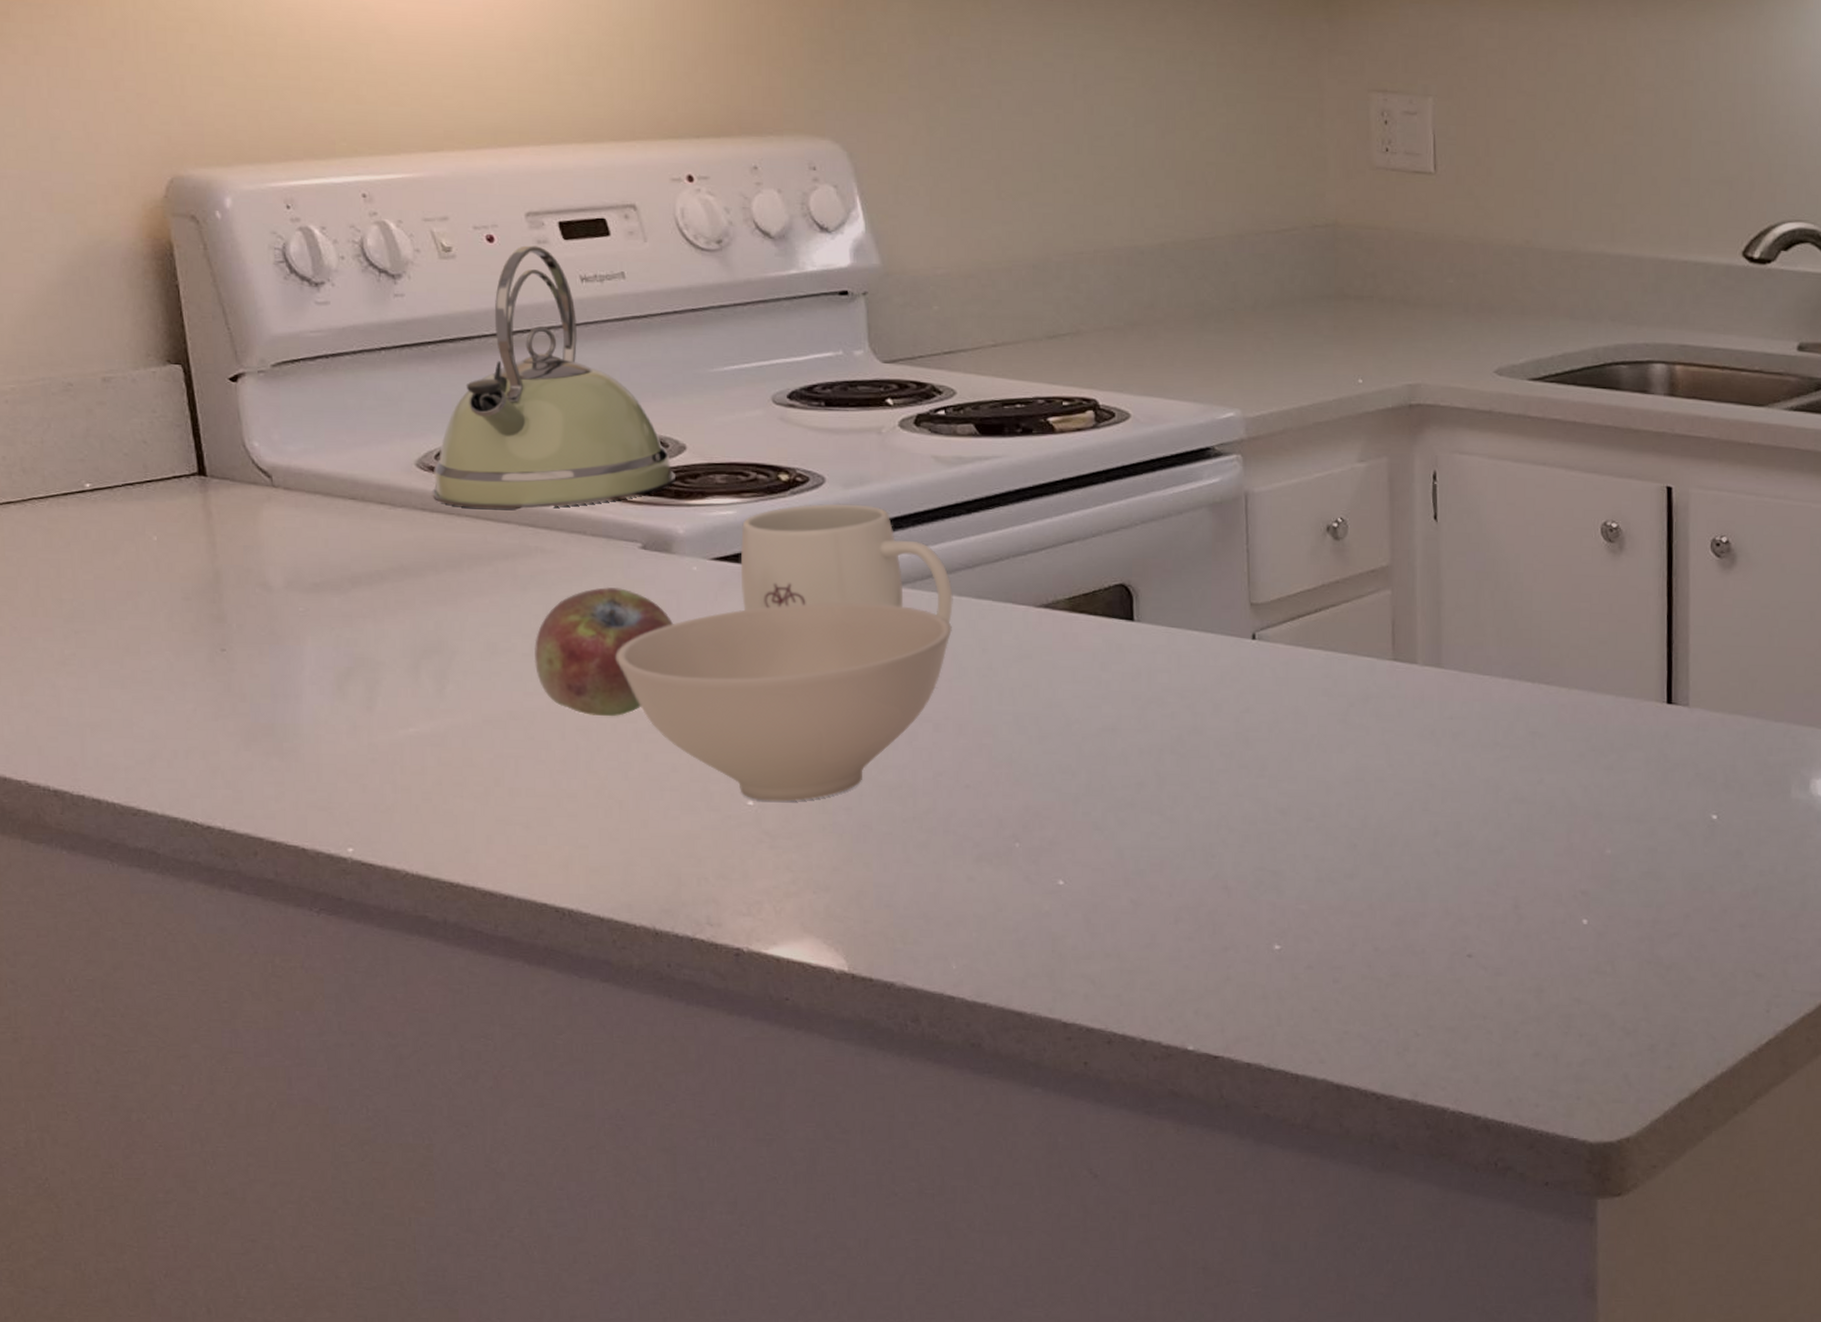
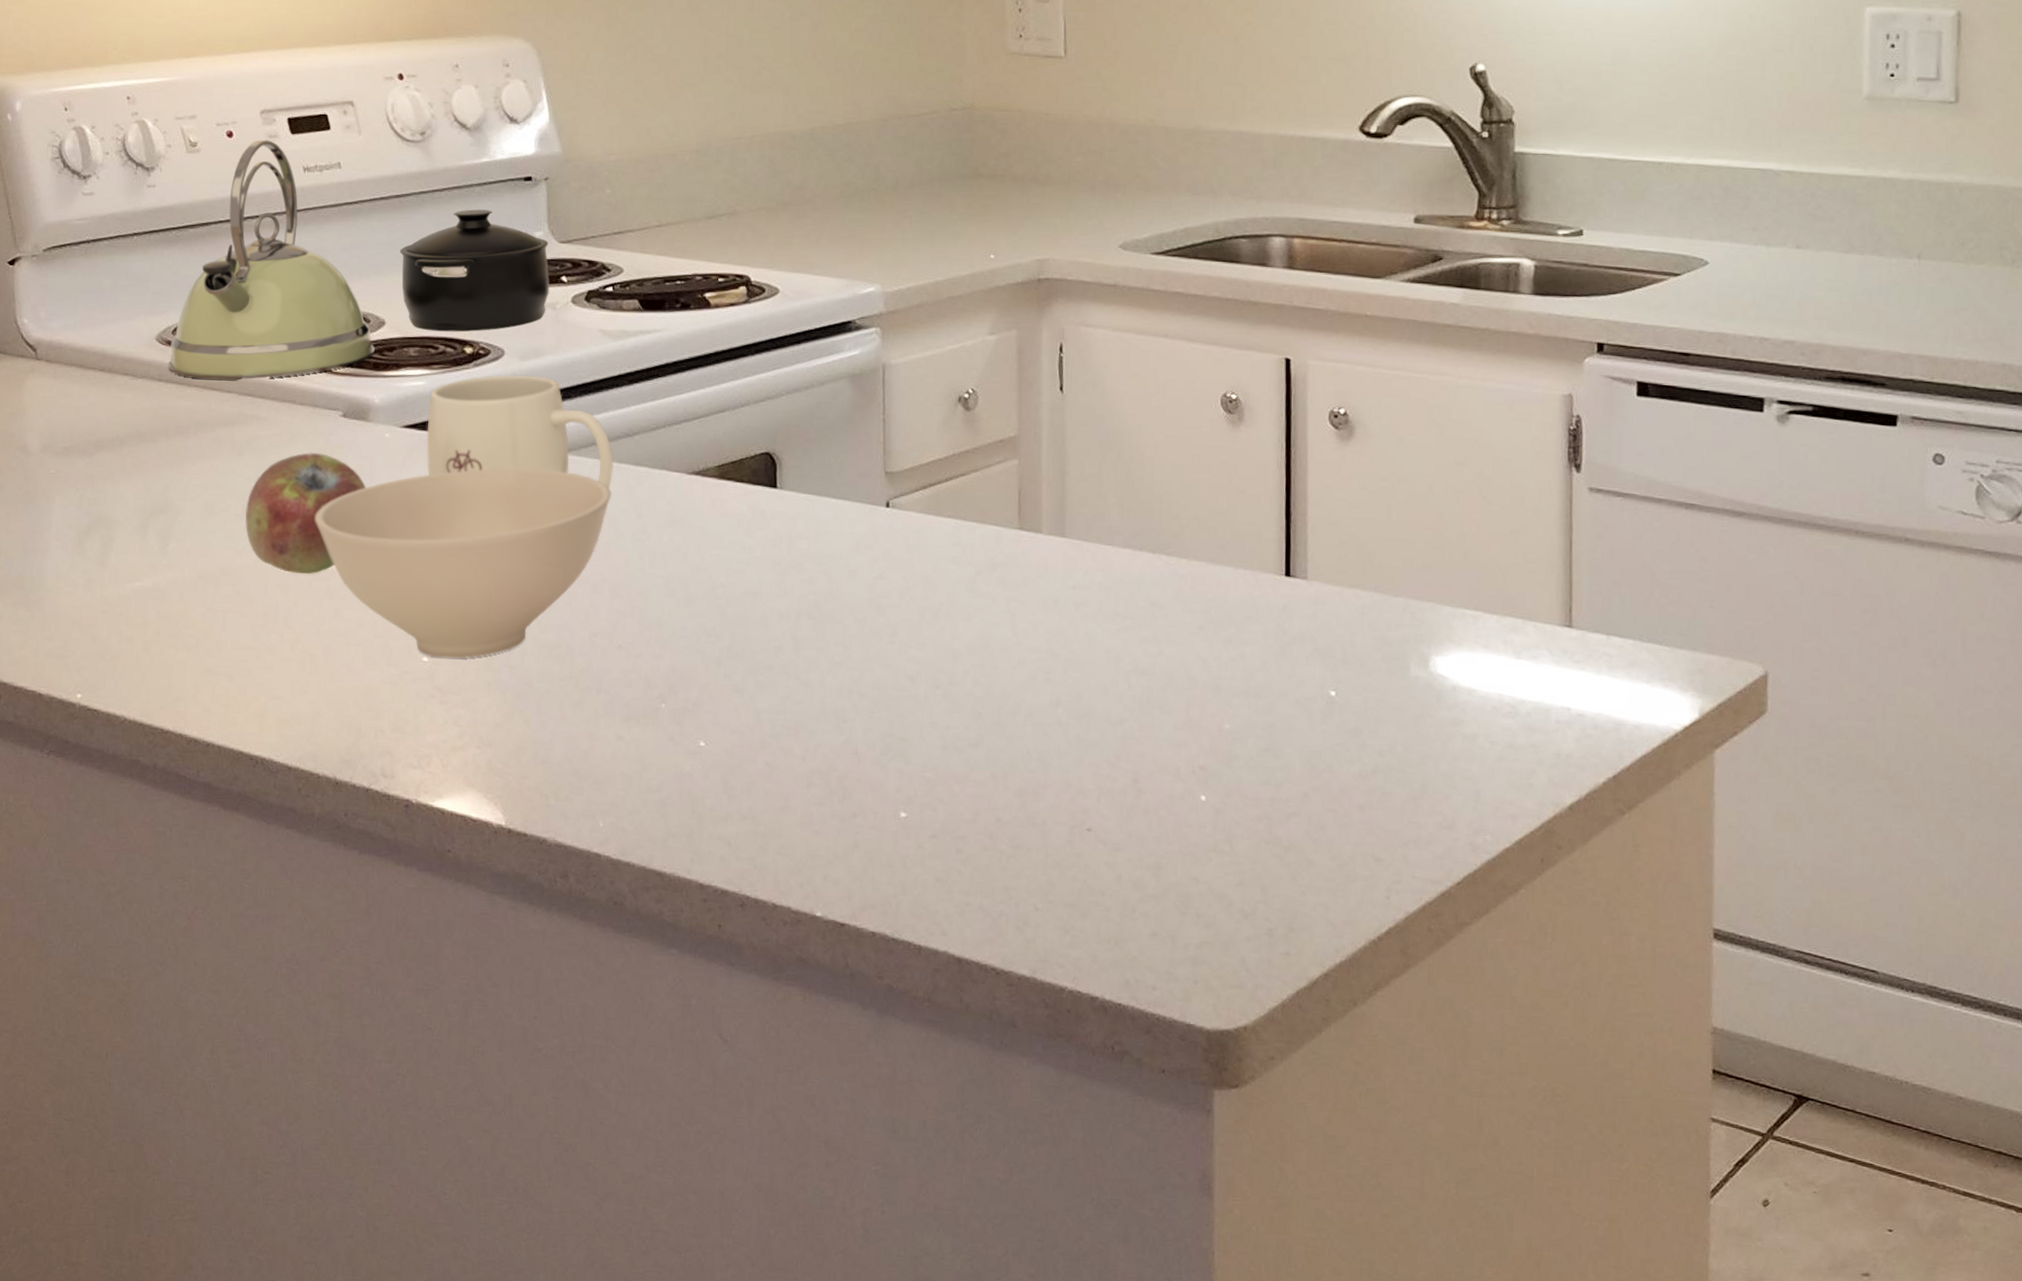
saucepan: none [698,325,873,458] -> present [399,209,550,332]

